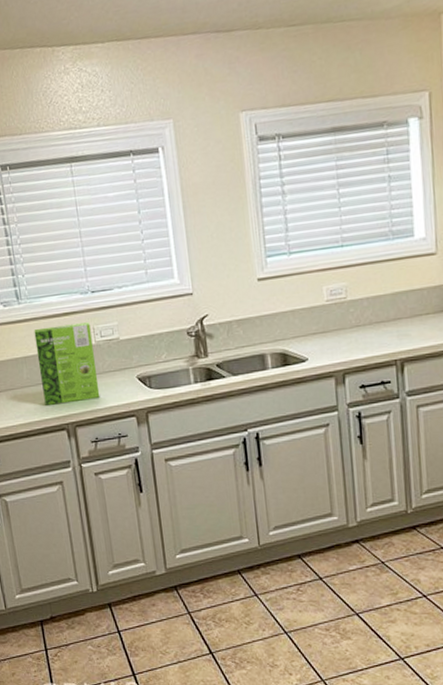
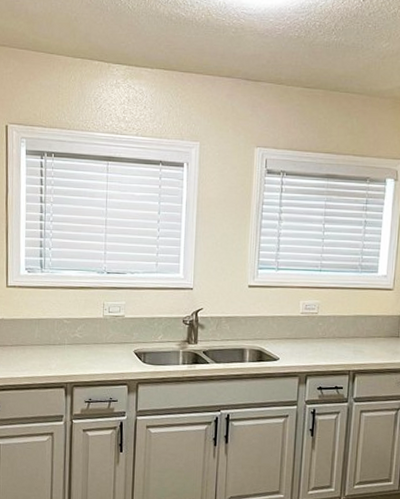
cake mix box: present [34,322,100,405] -> none [49,296,101,365]

